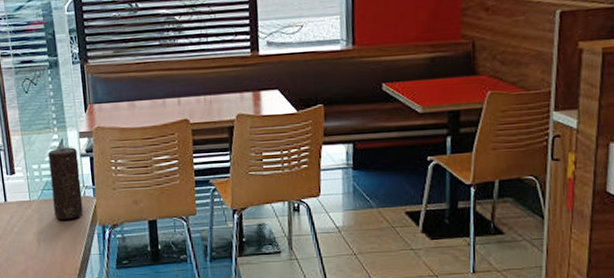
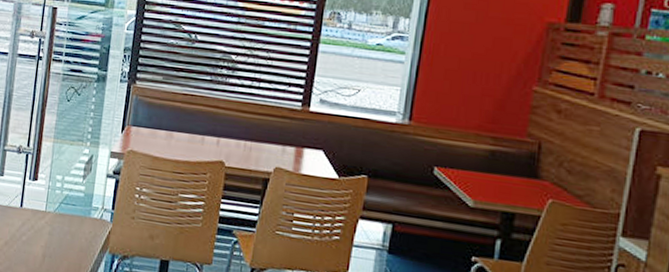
candle: present [48,147,84,219] -> none [66,163,105,240]

